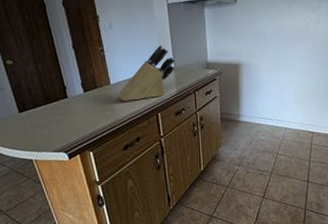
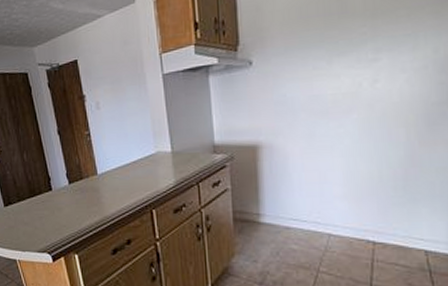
knife block: present [118,45,176,101] -> none [106,125,174,195]

